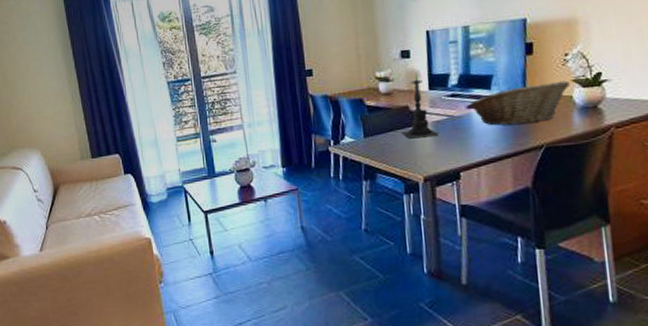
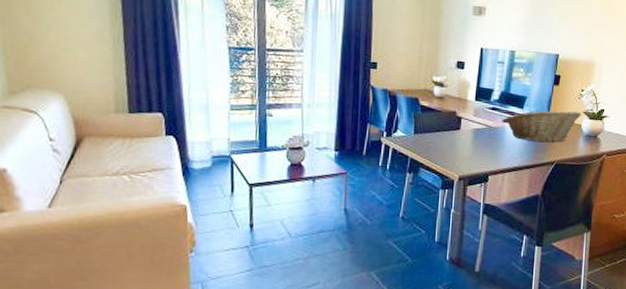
candle holder: present [400,72,440,138] -> none [446,83,478,141]

